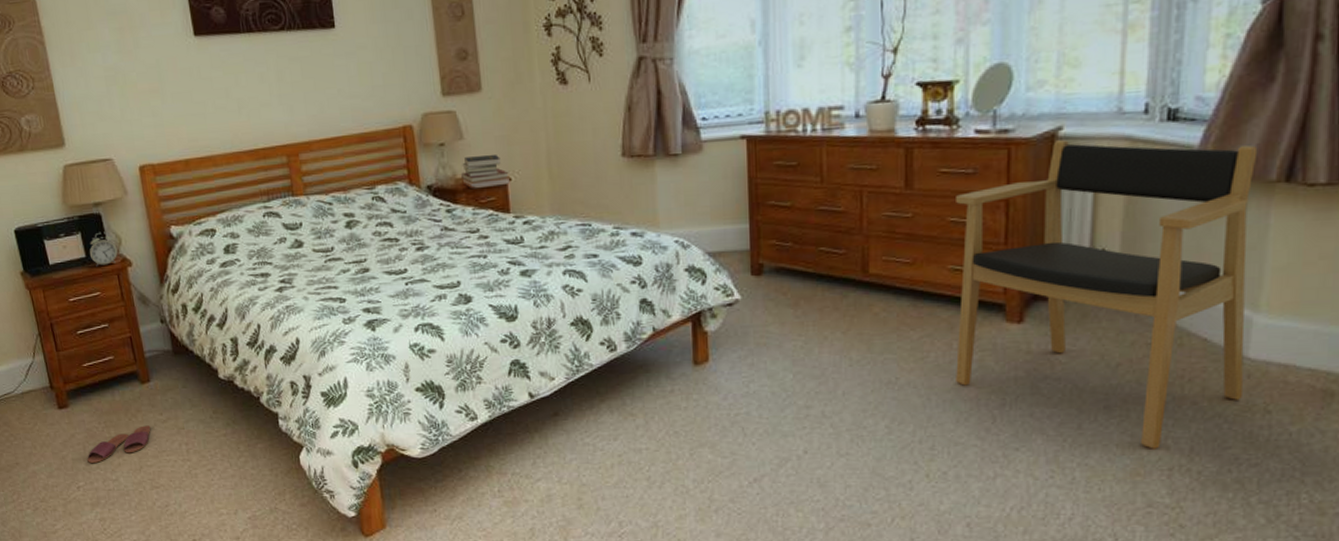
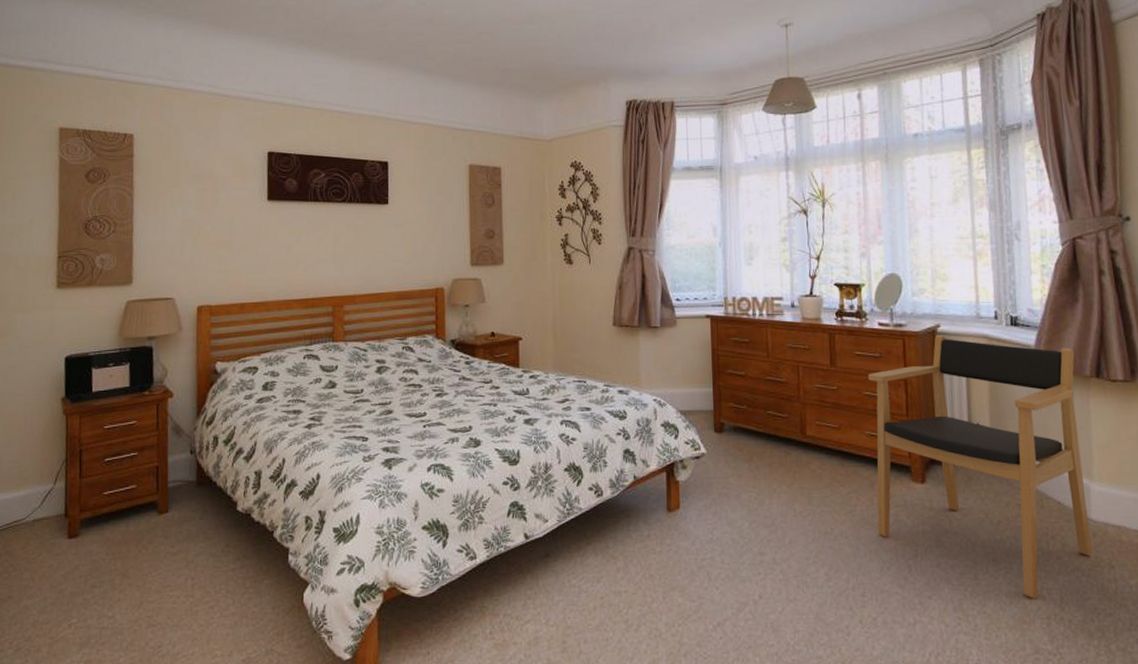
slippers: present [87,425,151,464] -> none [86,558,160,599]
alarm clock: present [89,231,118,267] -> none [133,363,163,397]
books: present [461,155,510,190] -> none [481,318,521,345]

